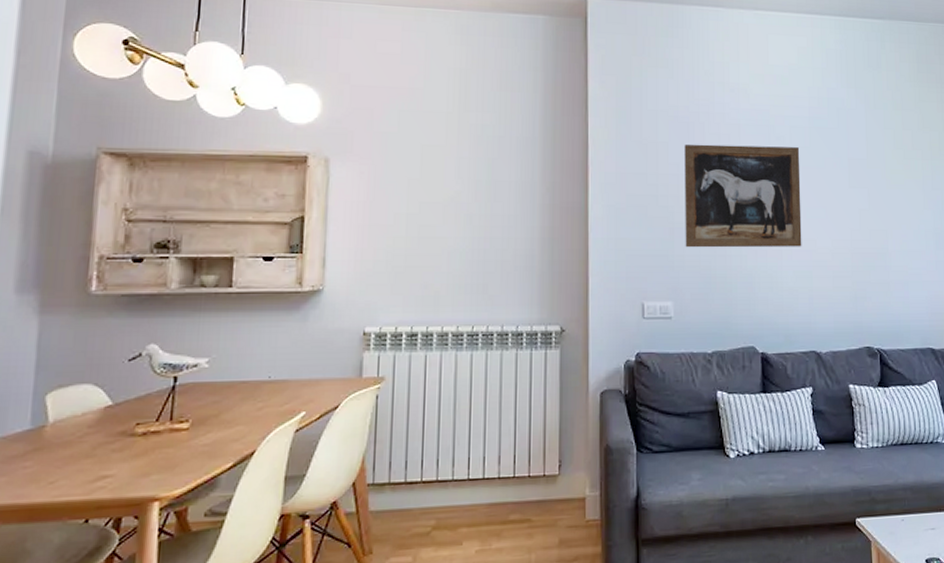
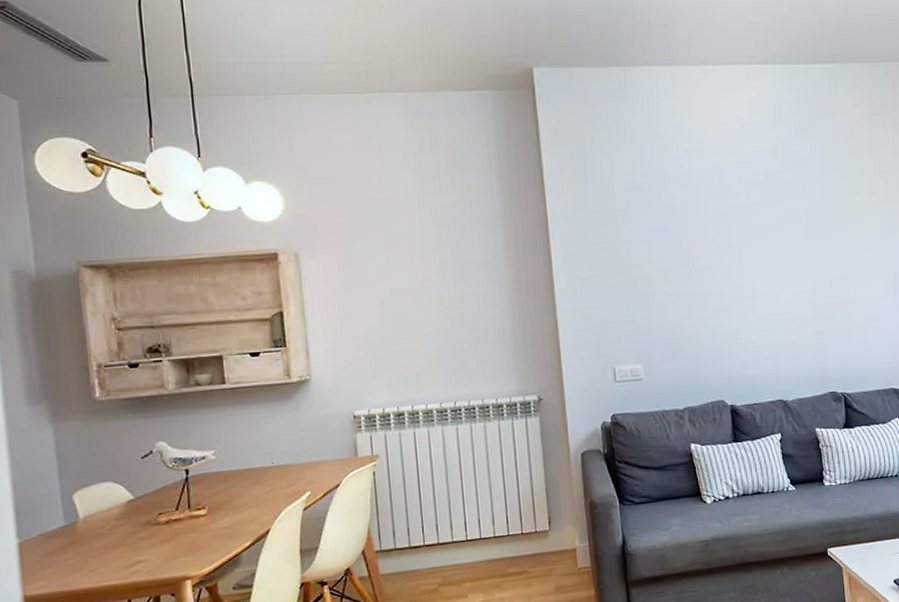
wall art: present [684,144,802,248] -> none [642,203,764,312]

